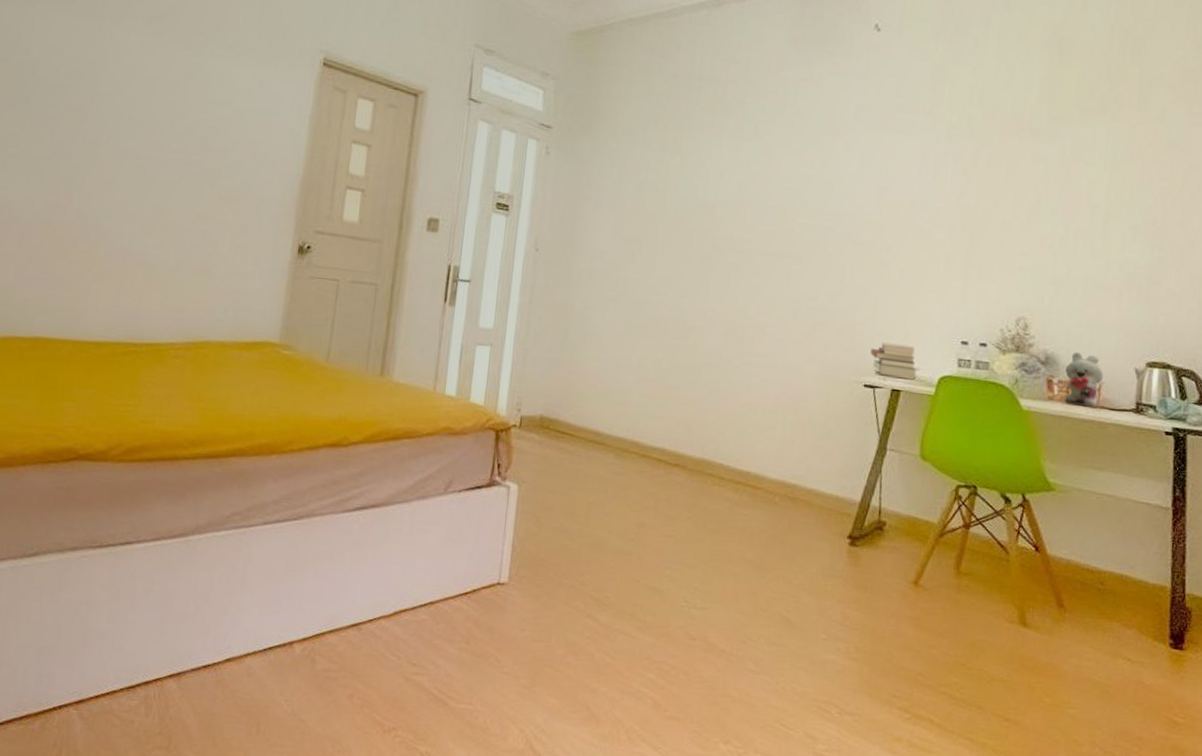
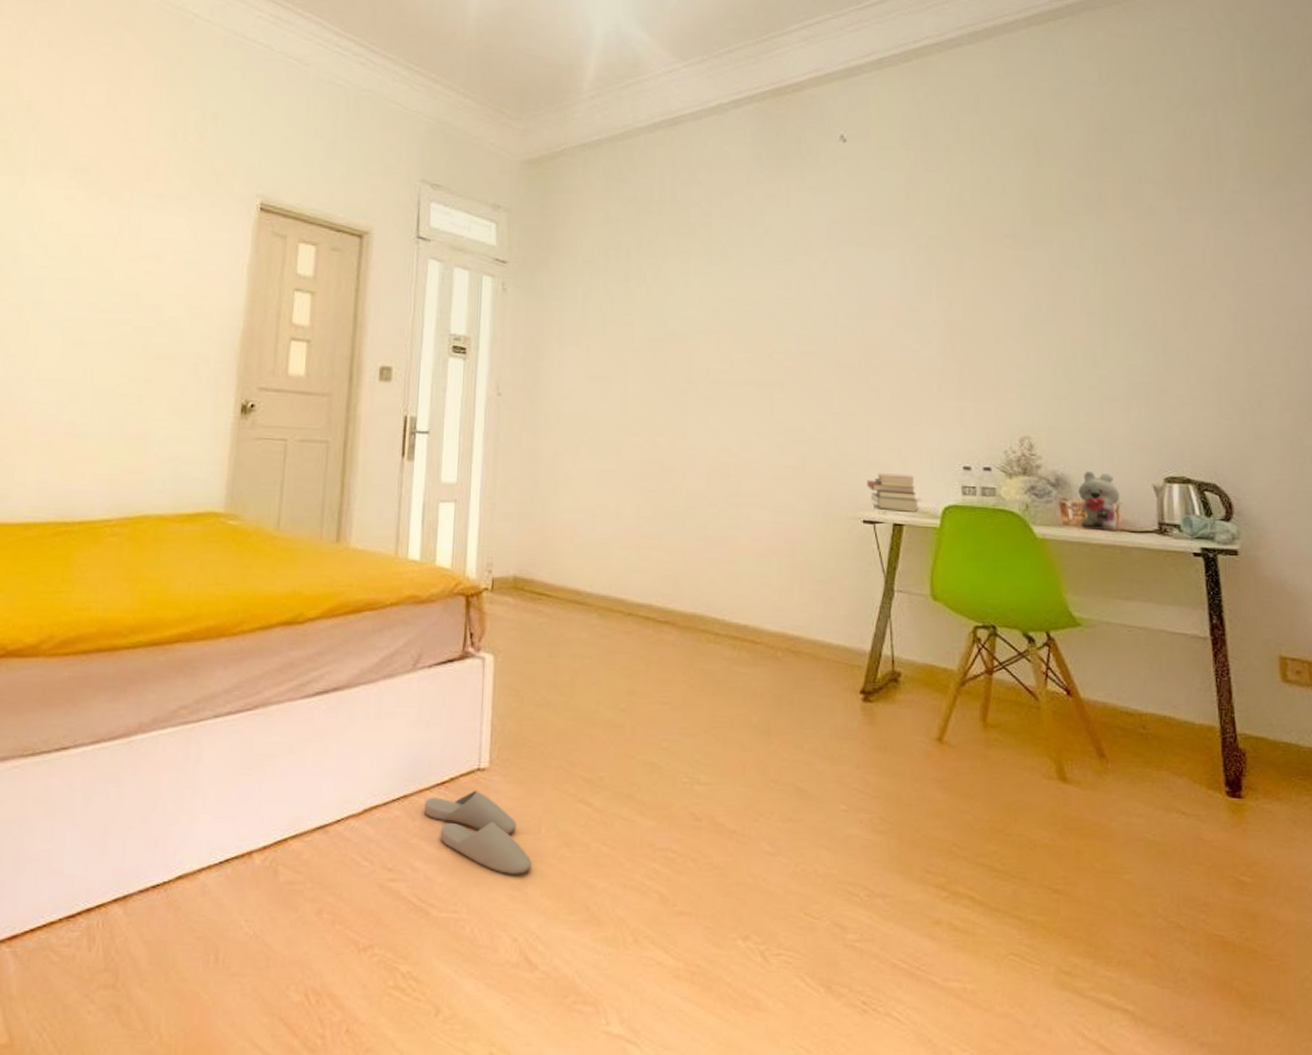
slippers: none [447,601,542,676] -> present [423,790,532,874]

